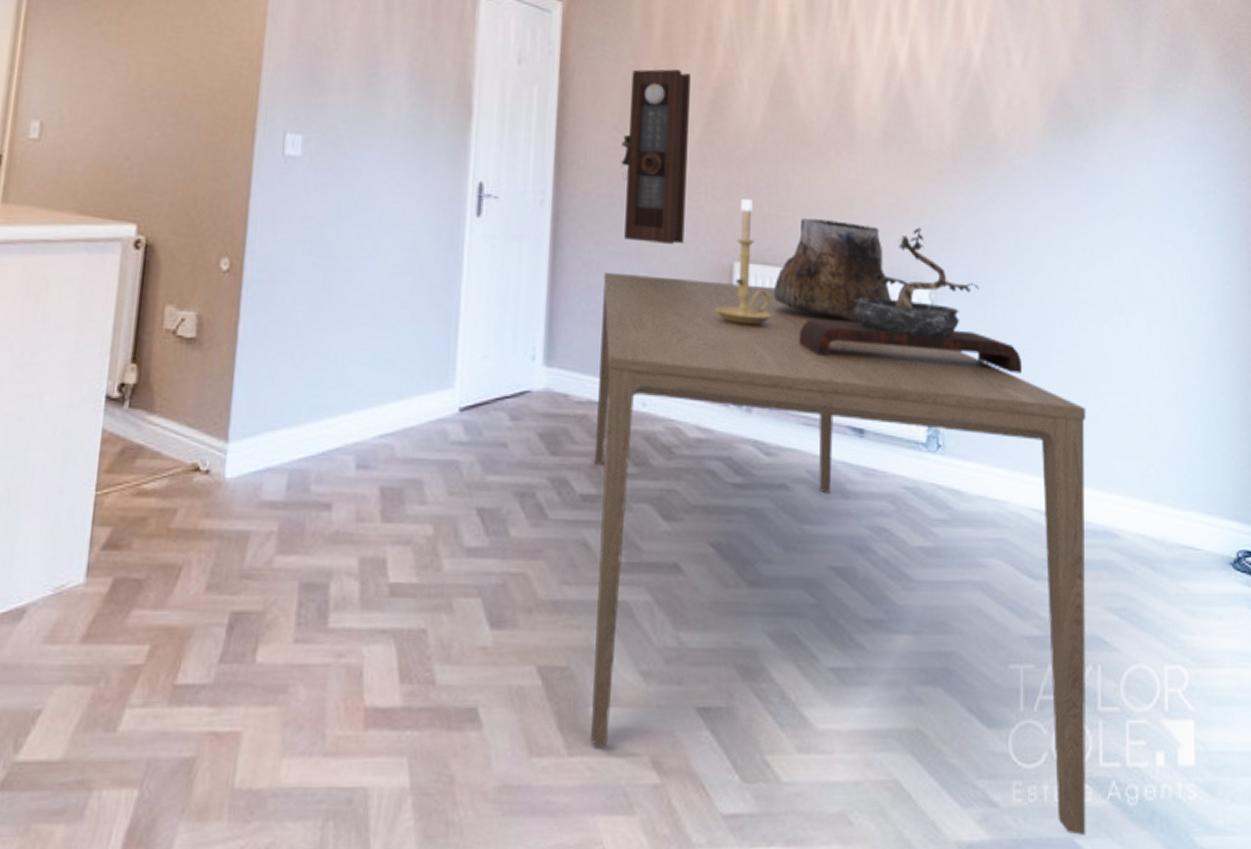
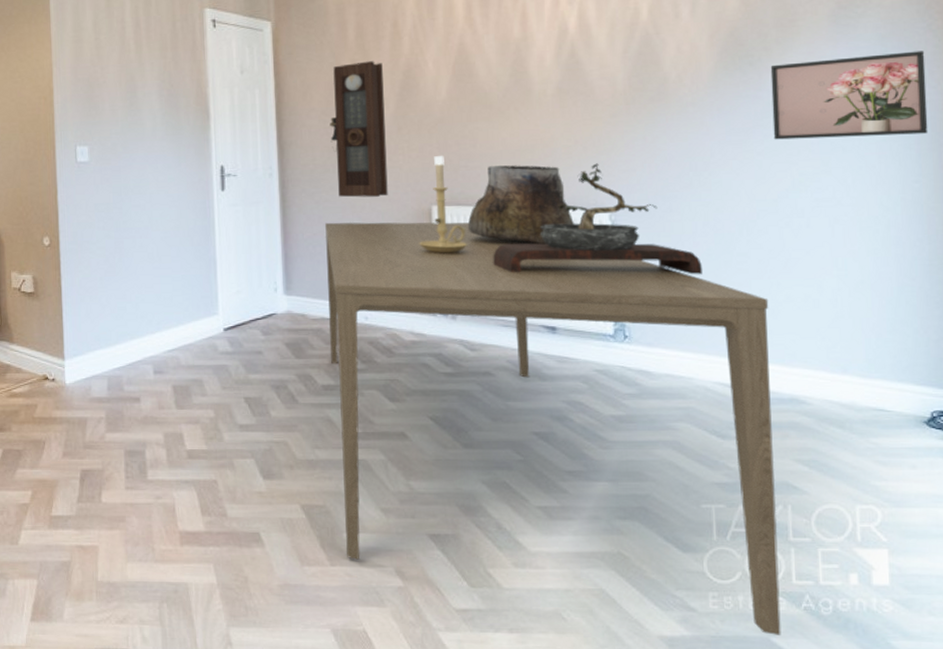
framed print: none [1096,134,1239,230] -> present [770,51,928,140]

